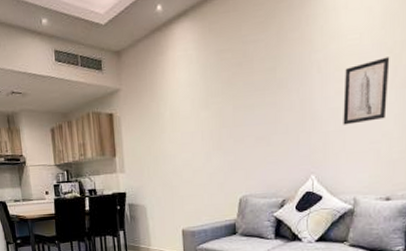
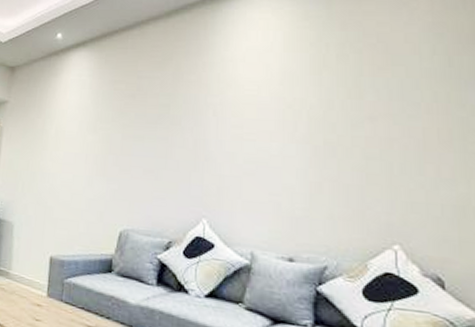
wall art: present [343,57,390,125] -> none [239,111,289,172]

